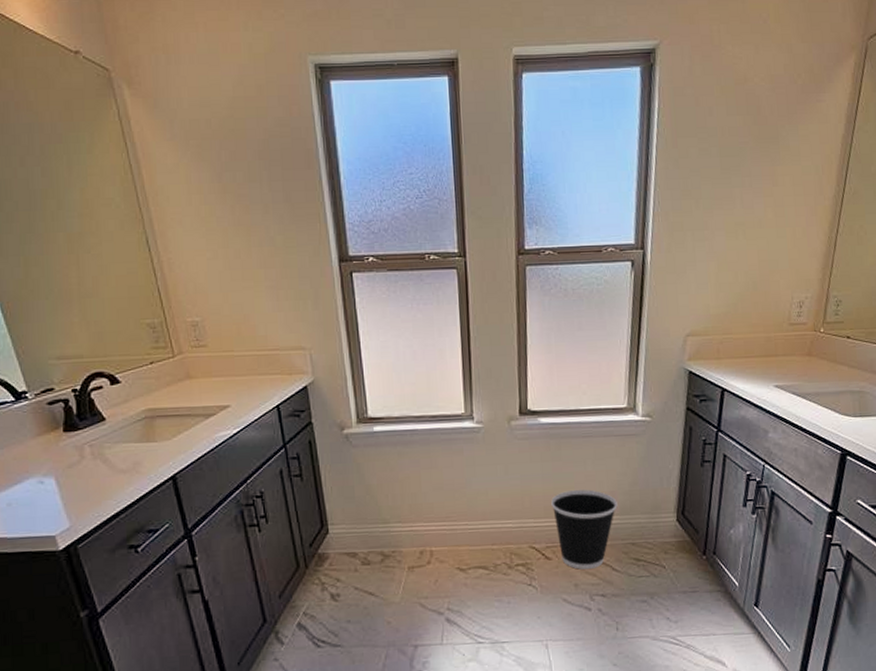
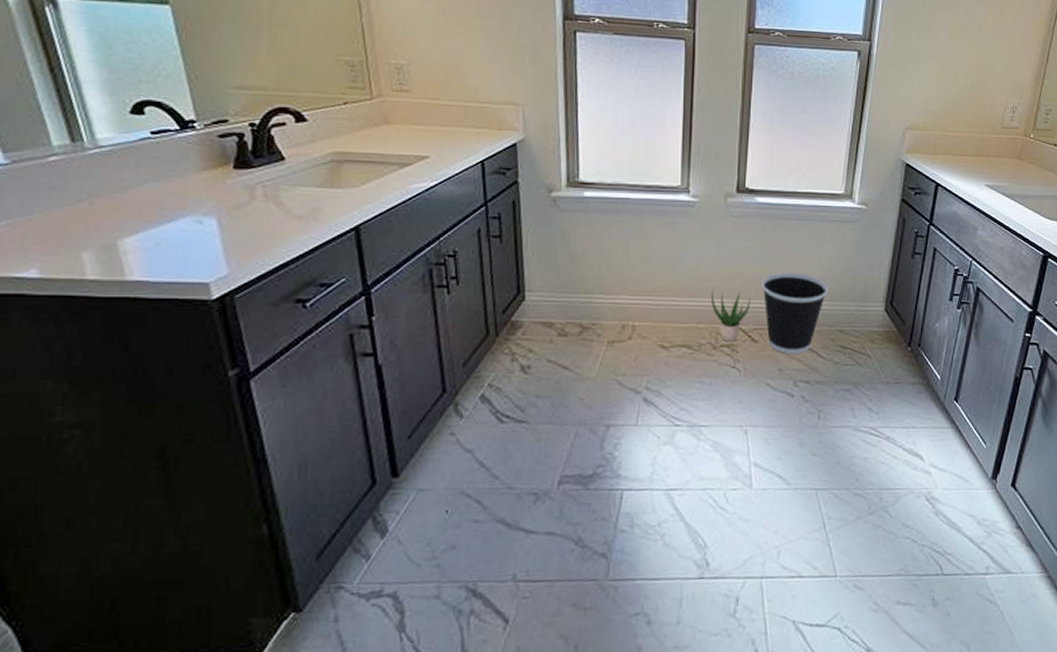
potted plant: none [502,511,542,561] -> present [710,290,751,342]

